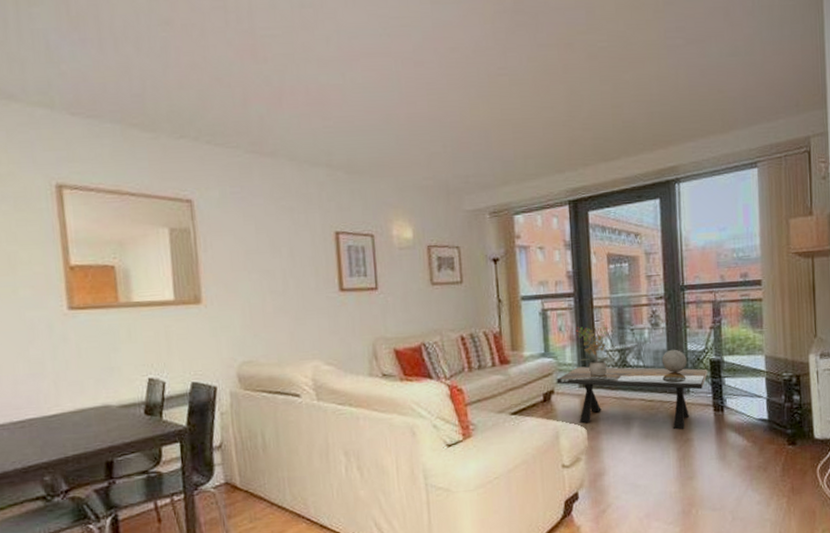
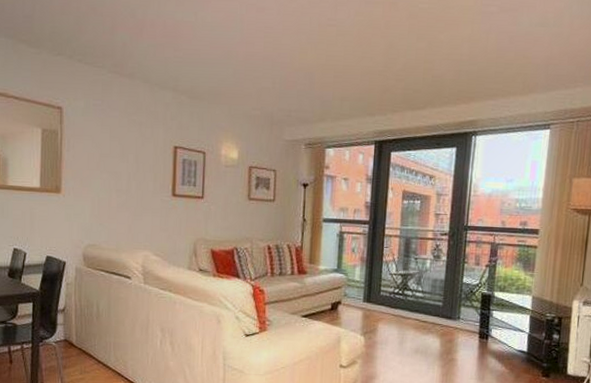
coffee table: present [556,366,708,430] -> none [344,284,478,351]
potted plant: present [575,325,616,377] -> none [366,250,398,295]
decorative sphere: present [661,349,687,373] -> none [438,280,461,300]

